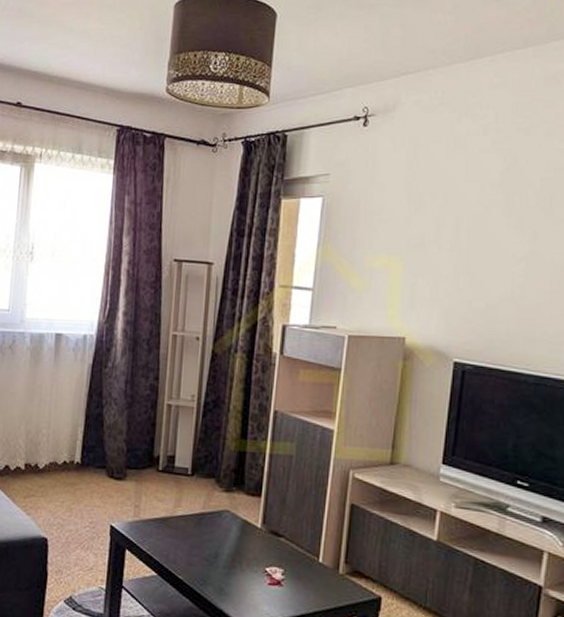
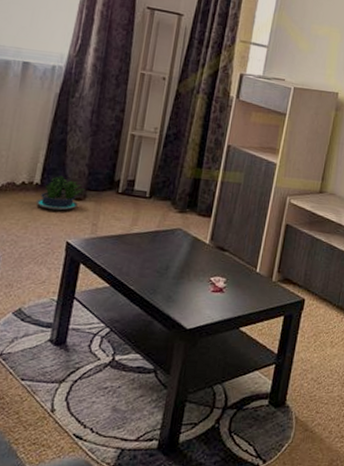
potted plant: none [78,453,124,491] -> present [35,175,84,211]

